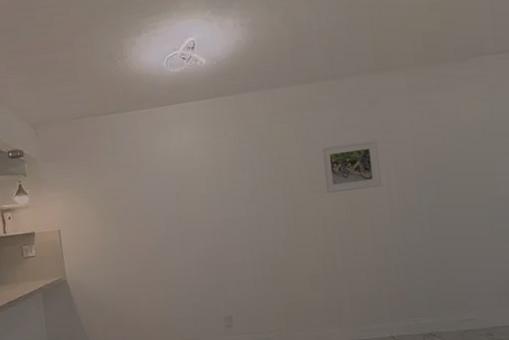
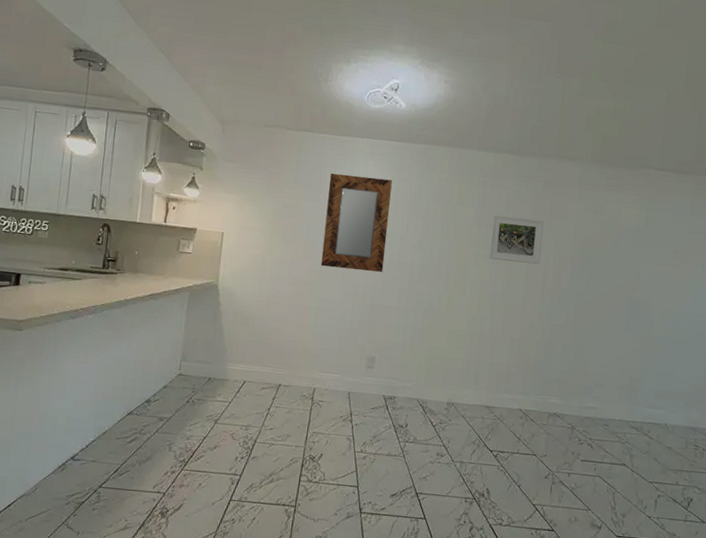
home mirror: none [148,139,221,240] -> present [320,173,392,272]

